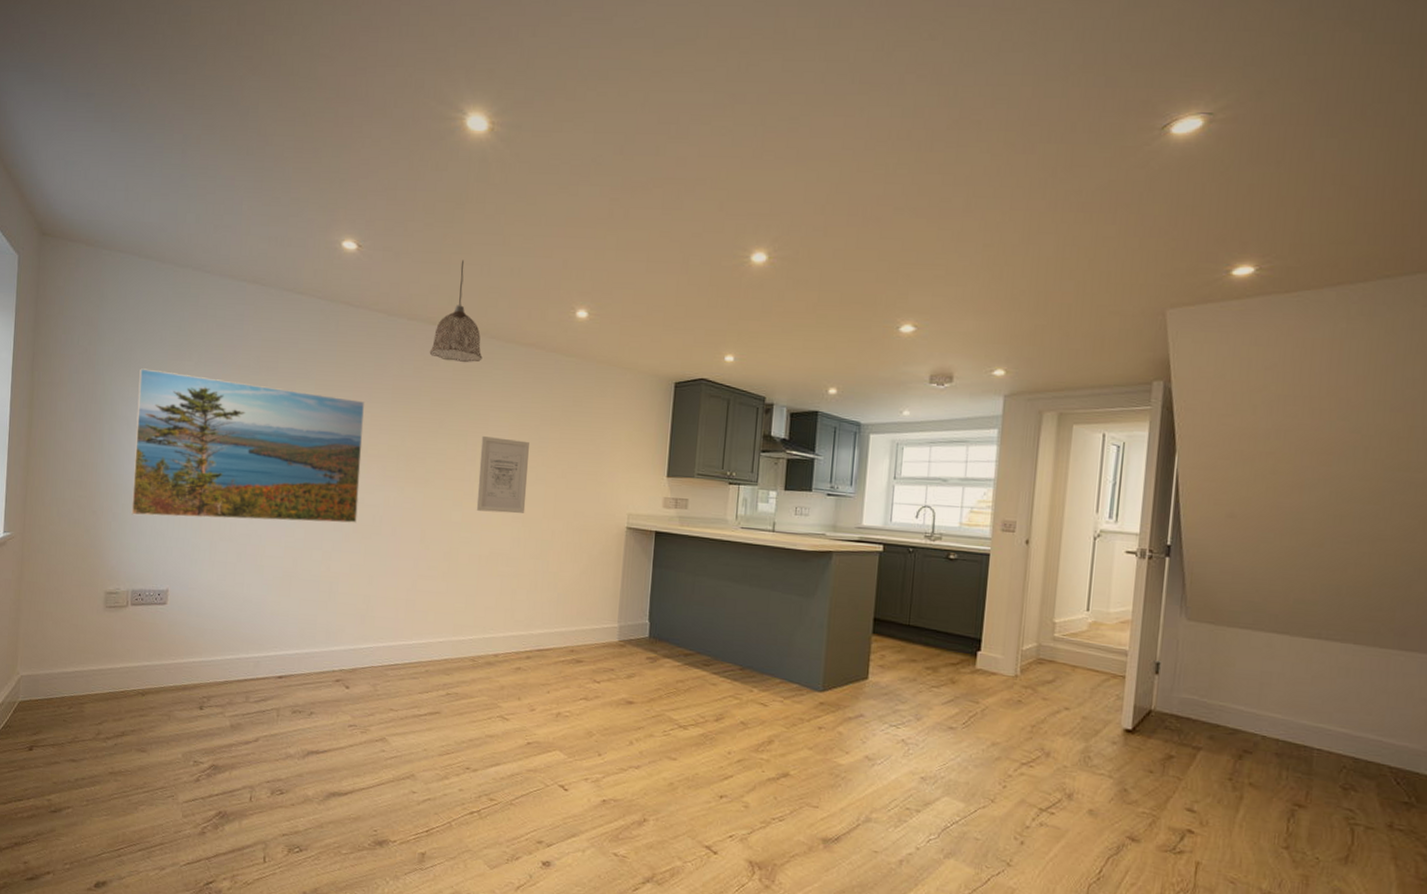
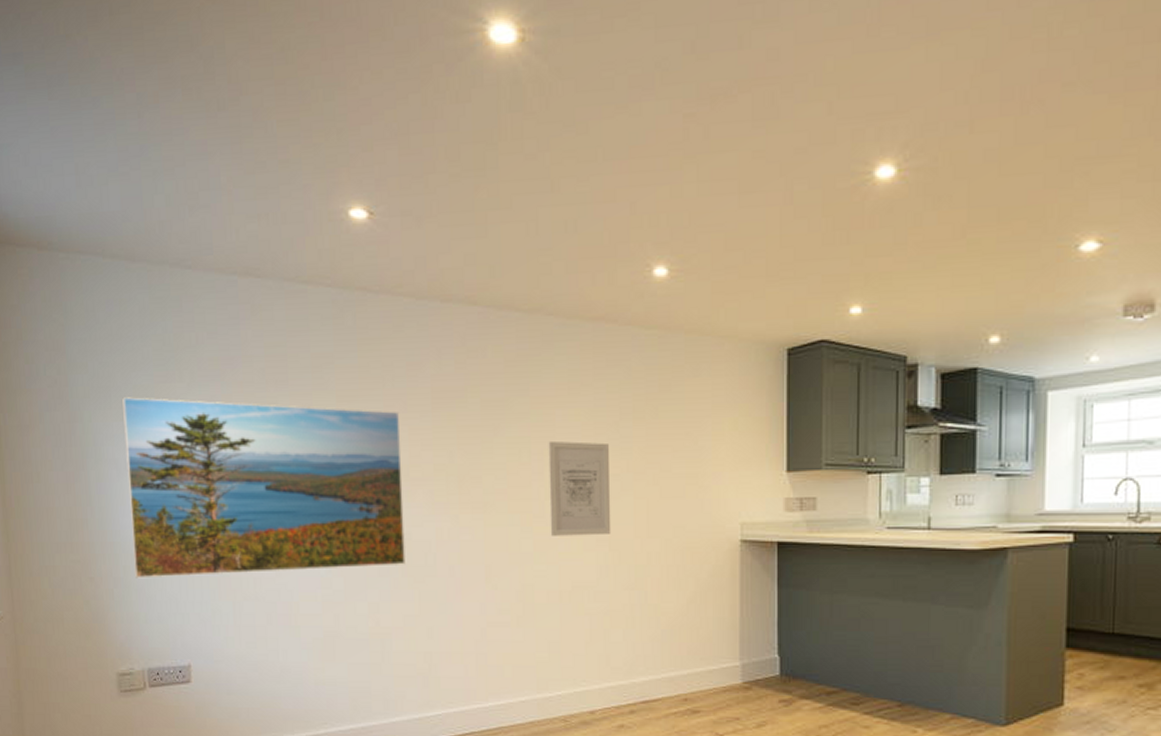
pendant lamp: present [429,260,483,363] -> none [472,217,540,351]

